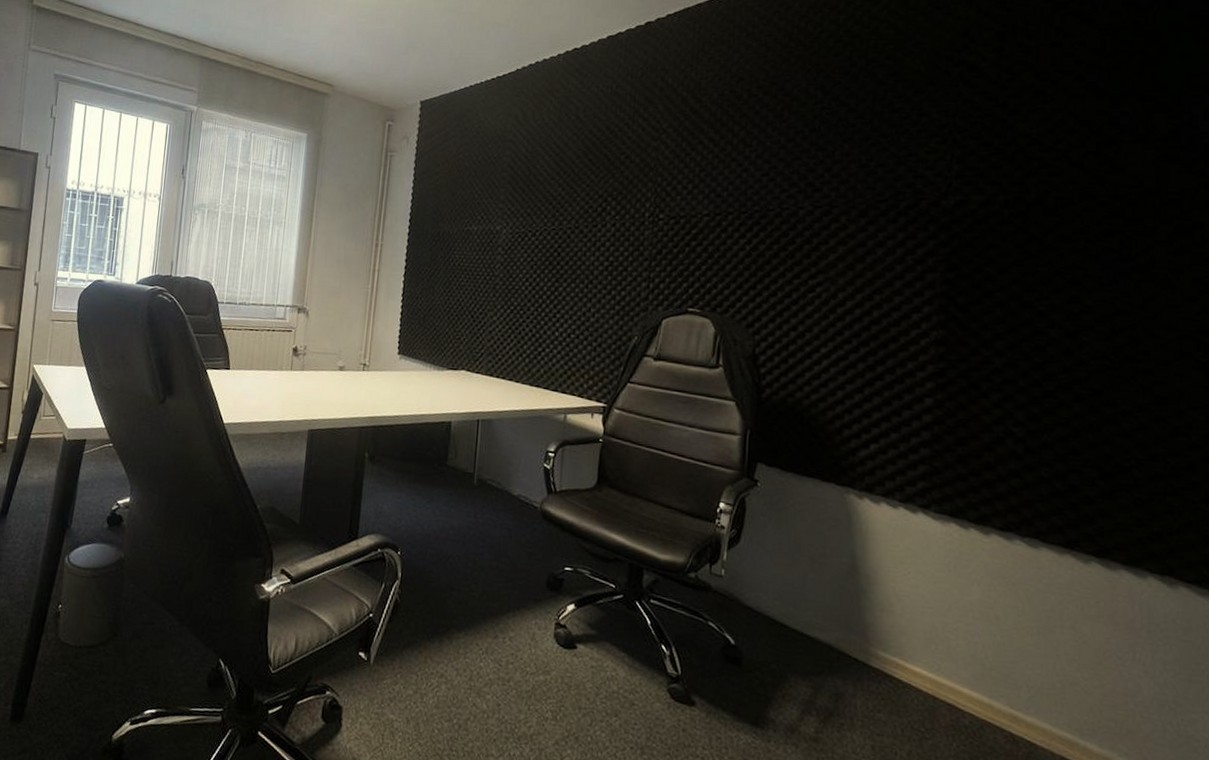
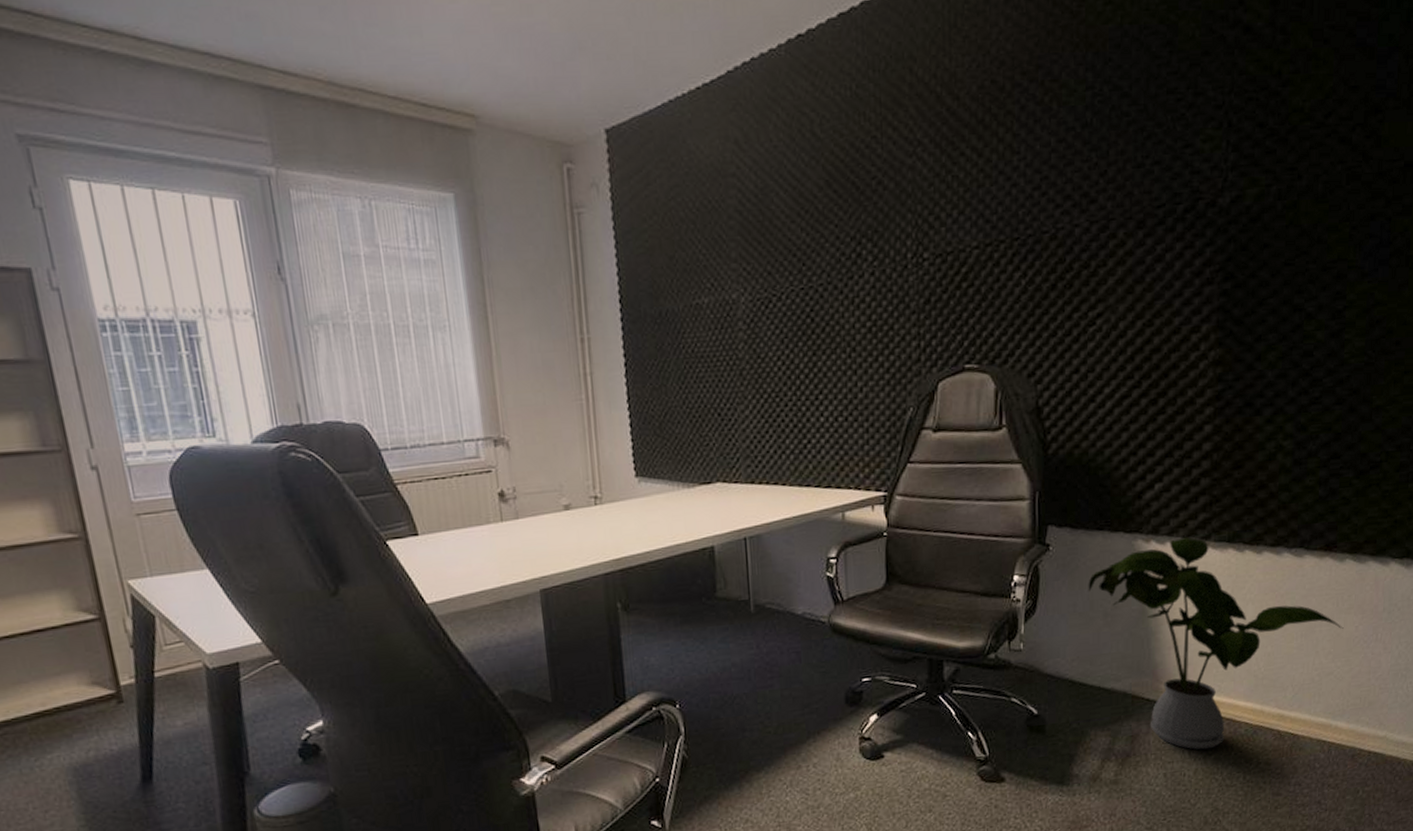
house plant: none [795,501,1091,733] -> present [1088,537,1344,750]

